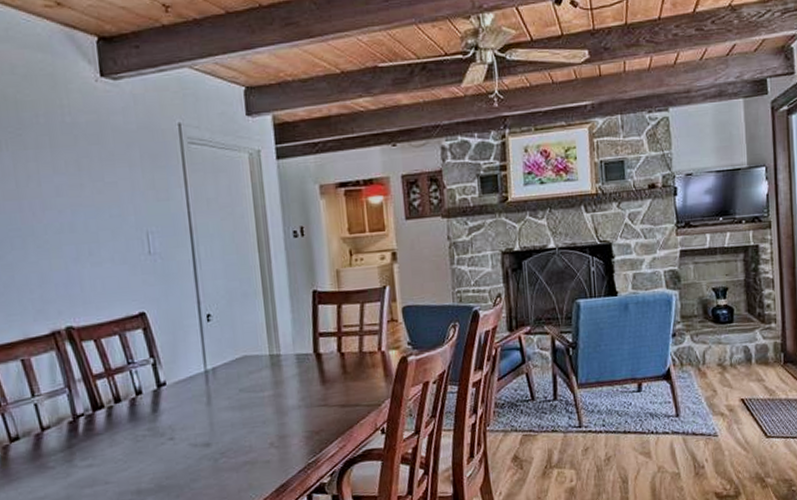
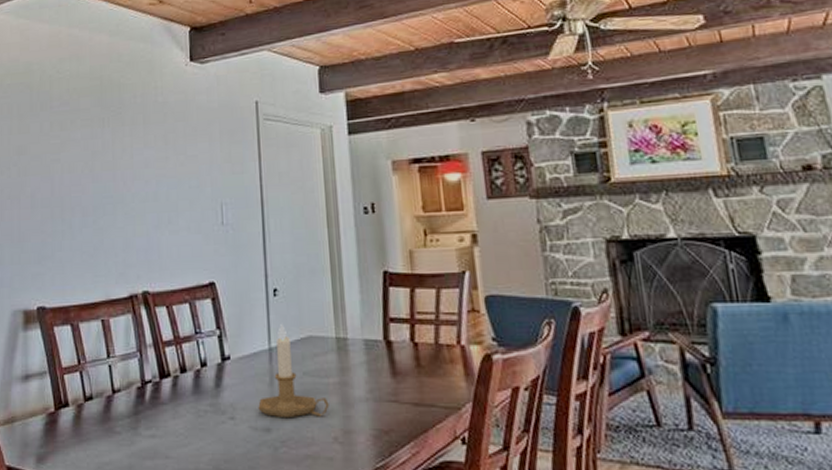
candlestick: none [196,347,265,433] -> present [258,324,330,419]

